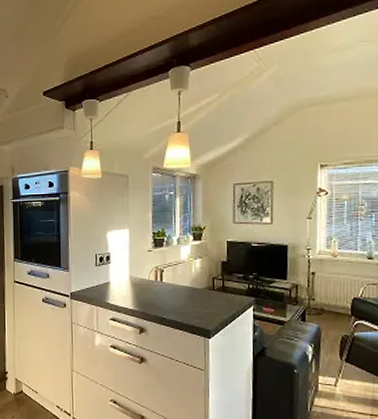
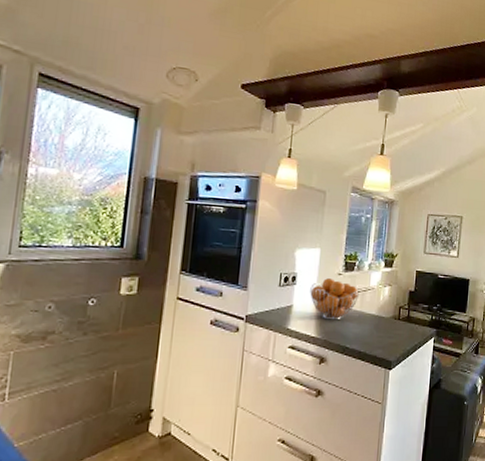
fruit basket: none [124,255,172,294] -> present [310,278,360,320]

